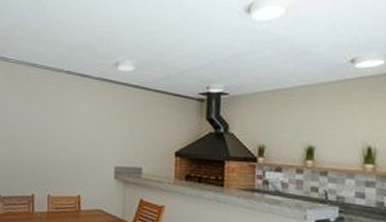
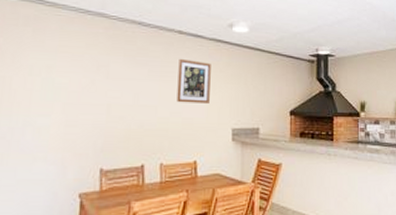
wall art: none [63,97,96,141] -> present [176,58,211,104]

